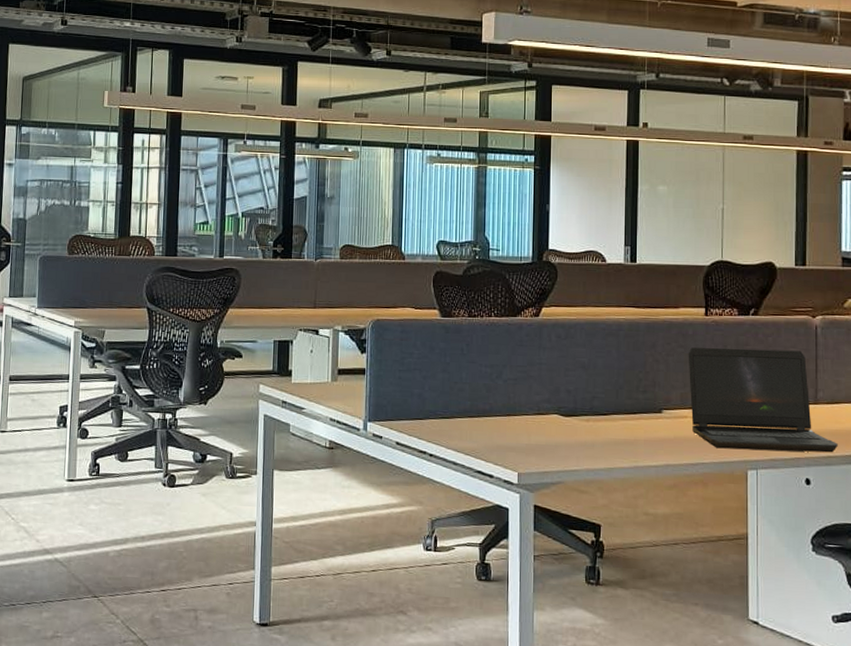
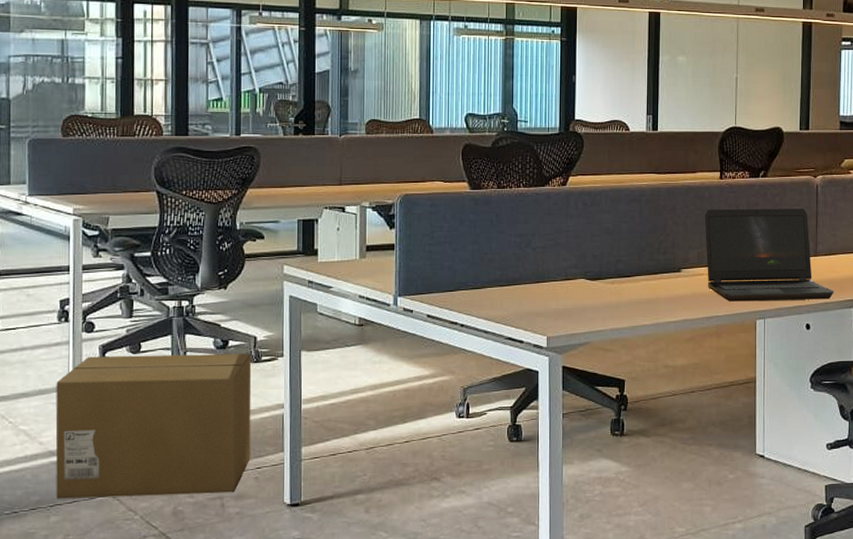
box: none [48,461,227,606] -> present [55,353,252,499]

